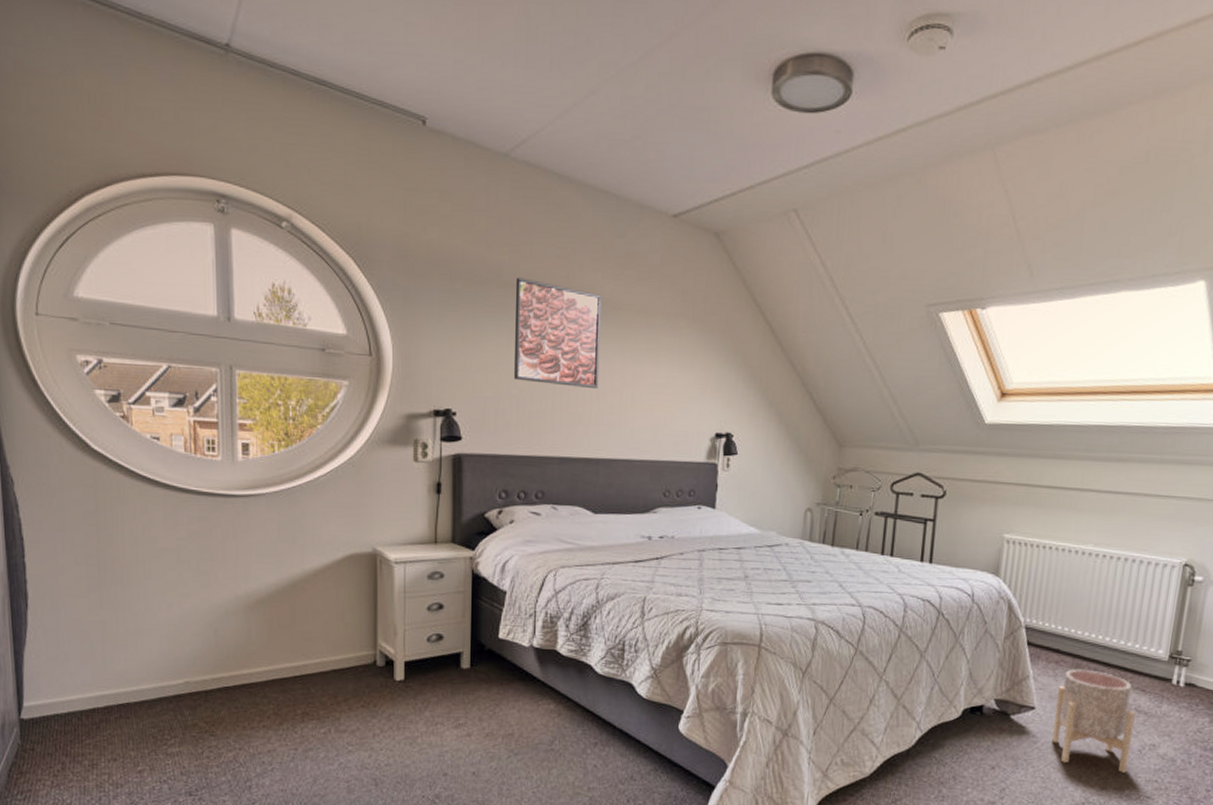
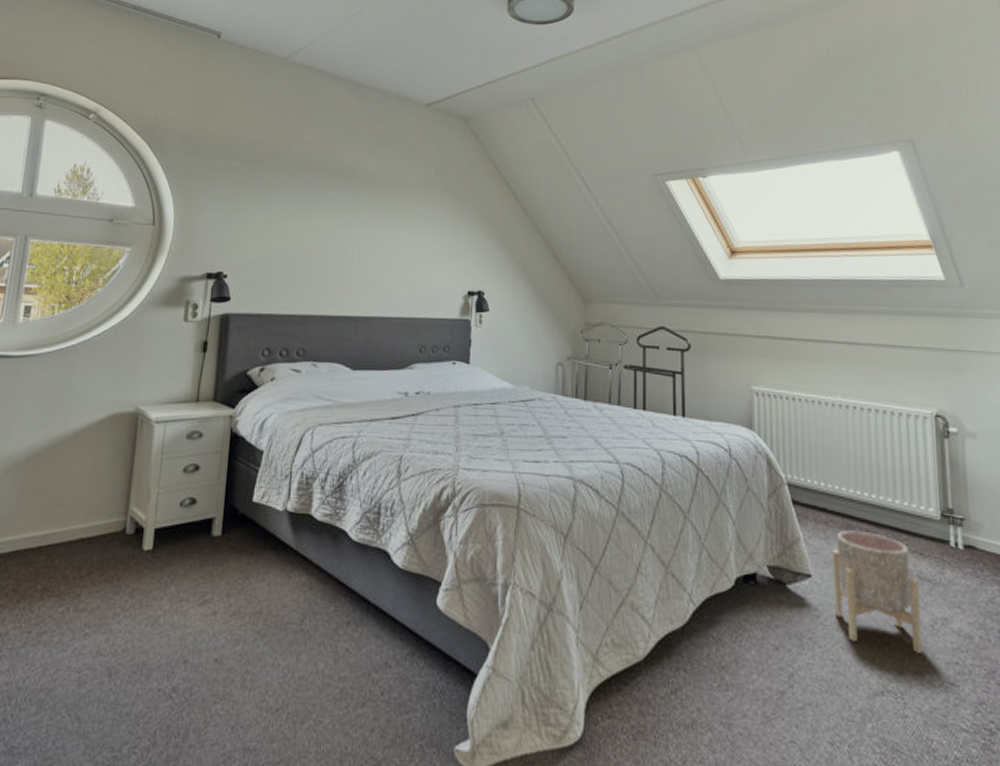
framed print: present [513,277,602,390] -> none [283,156,364,253]

